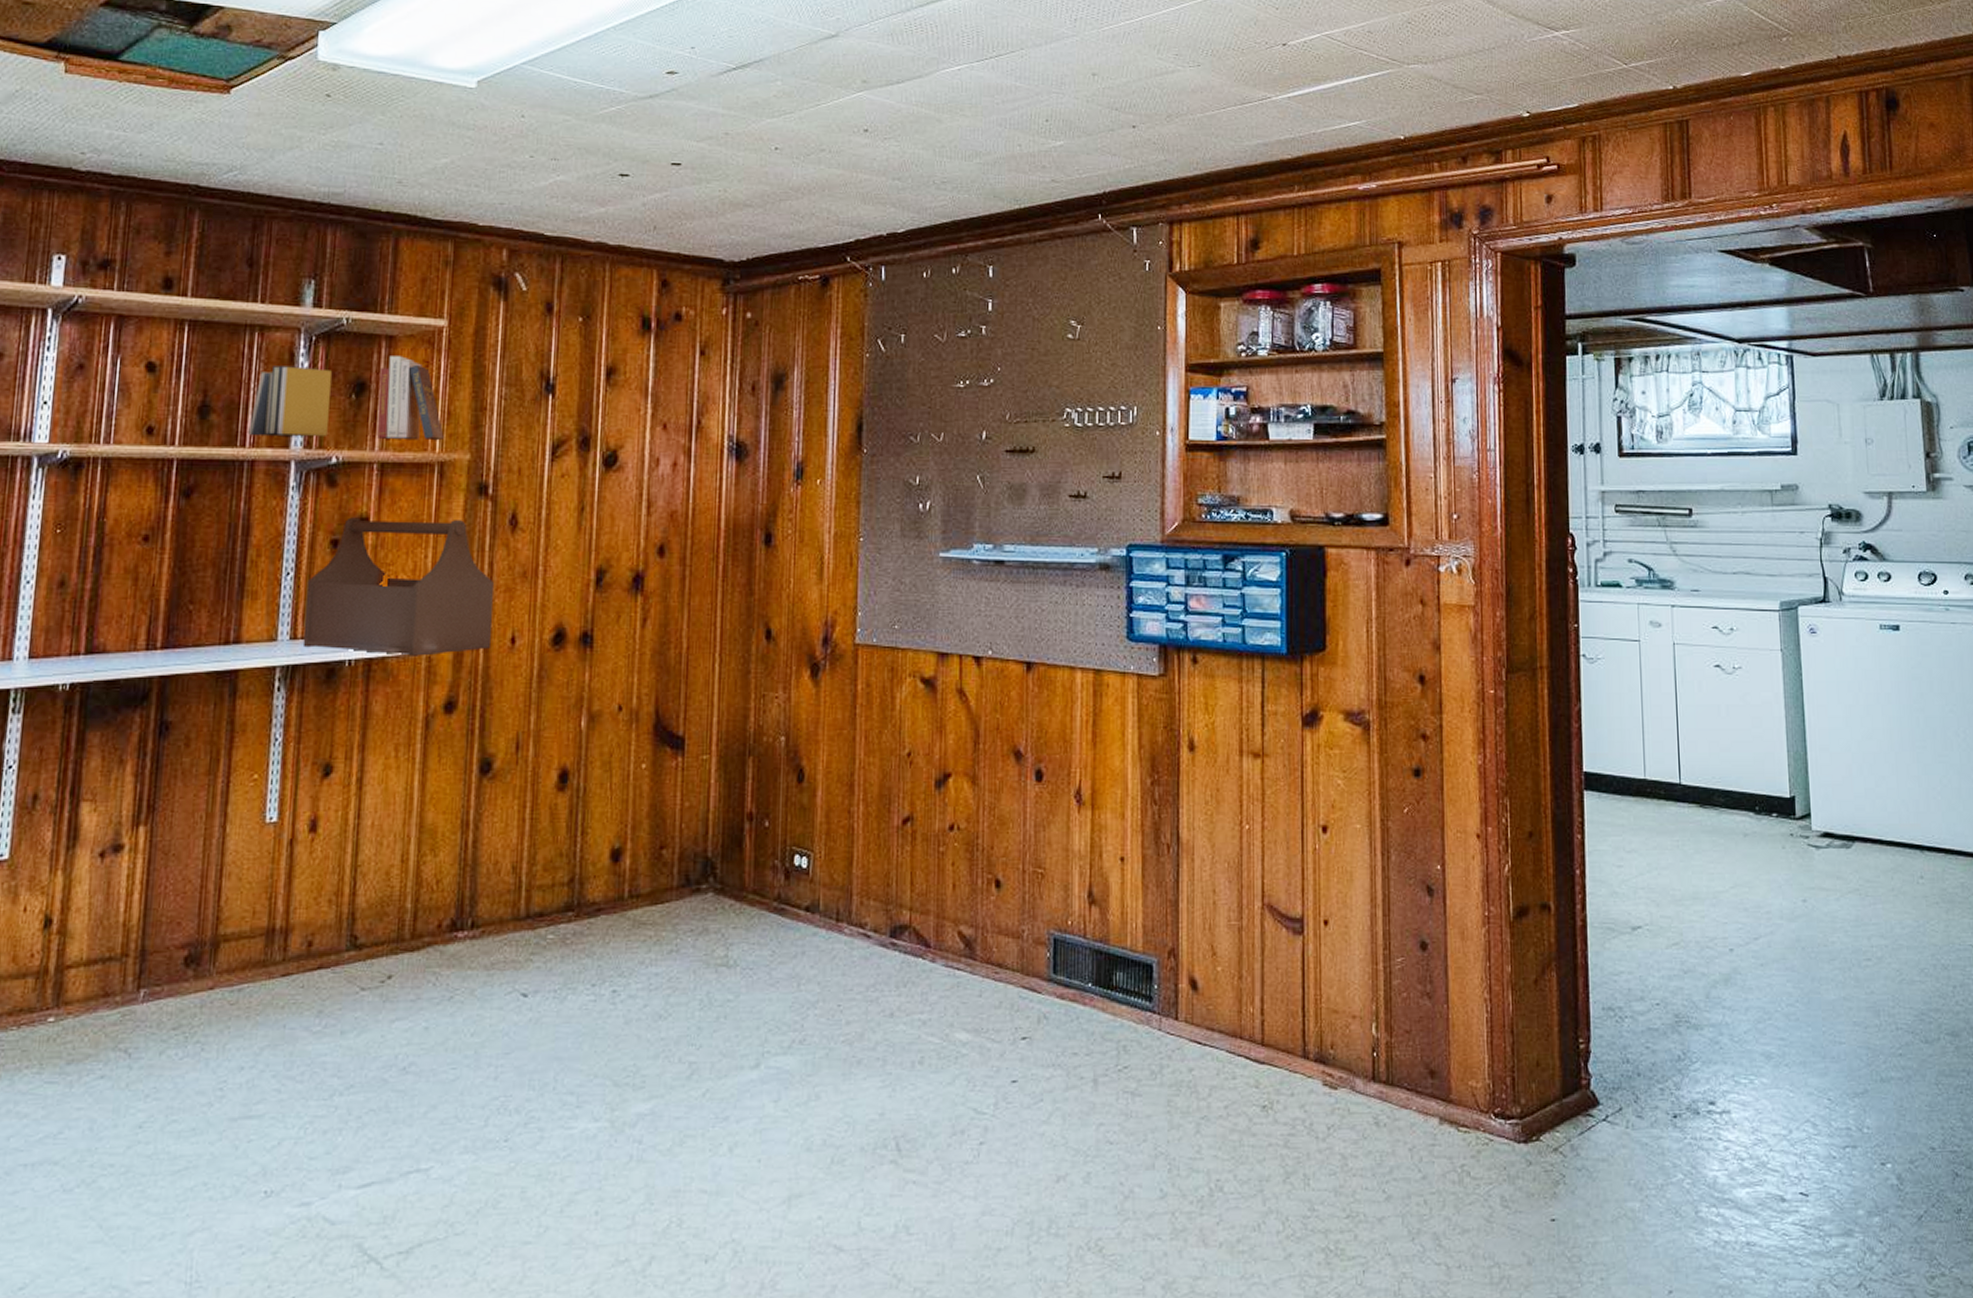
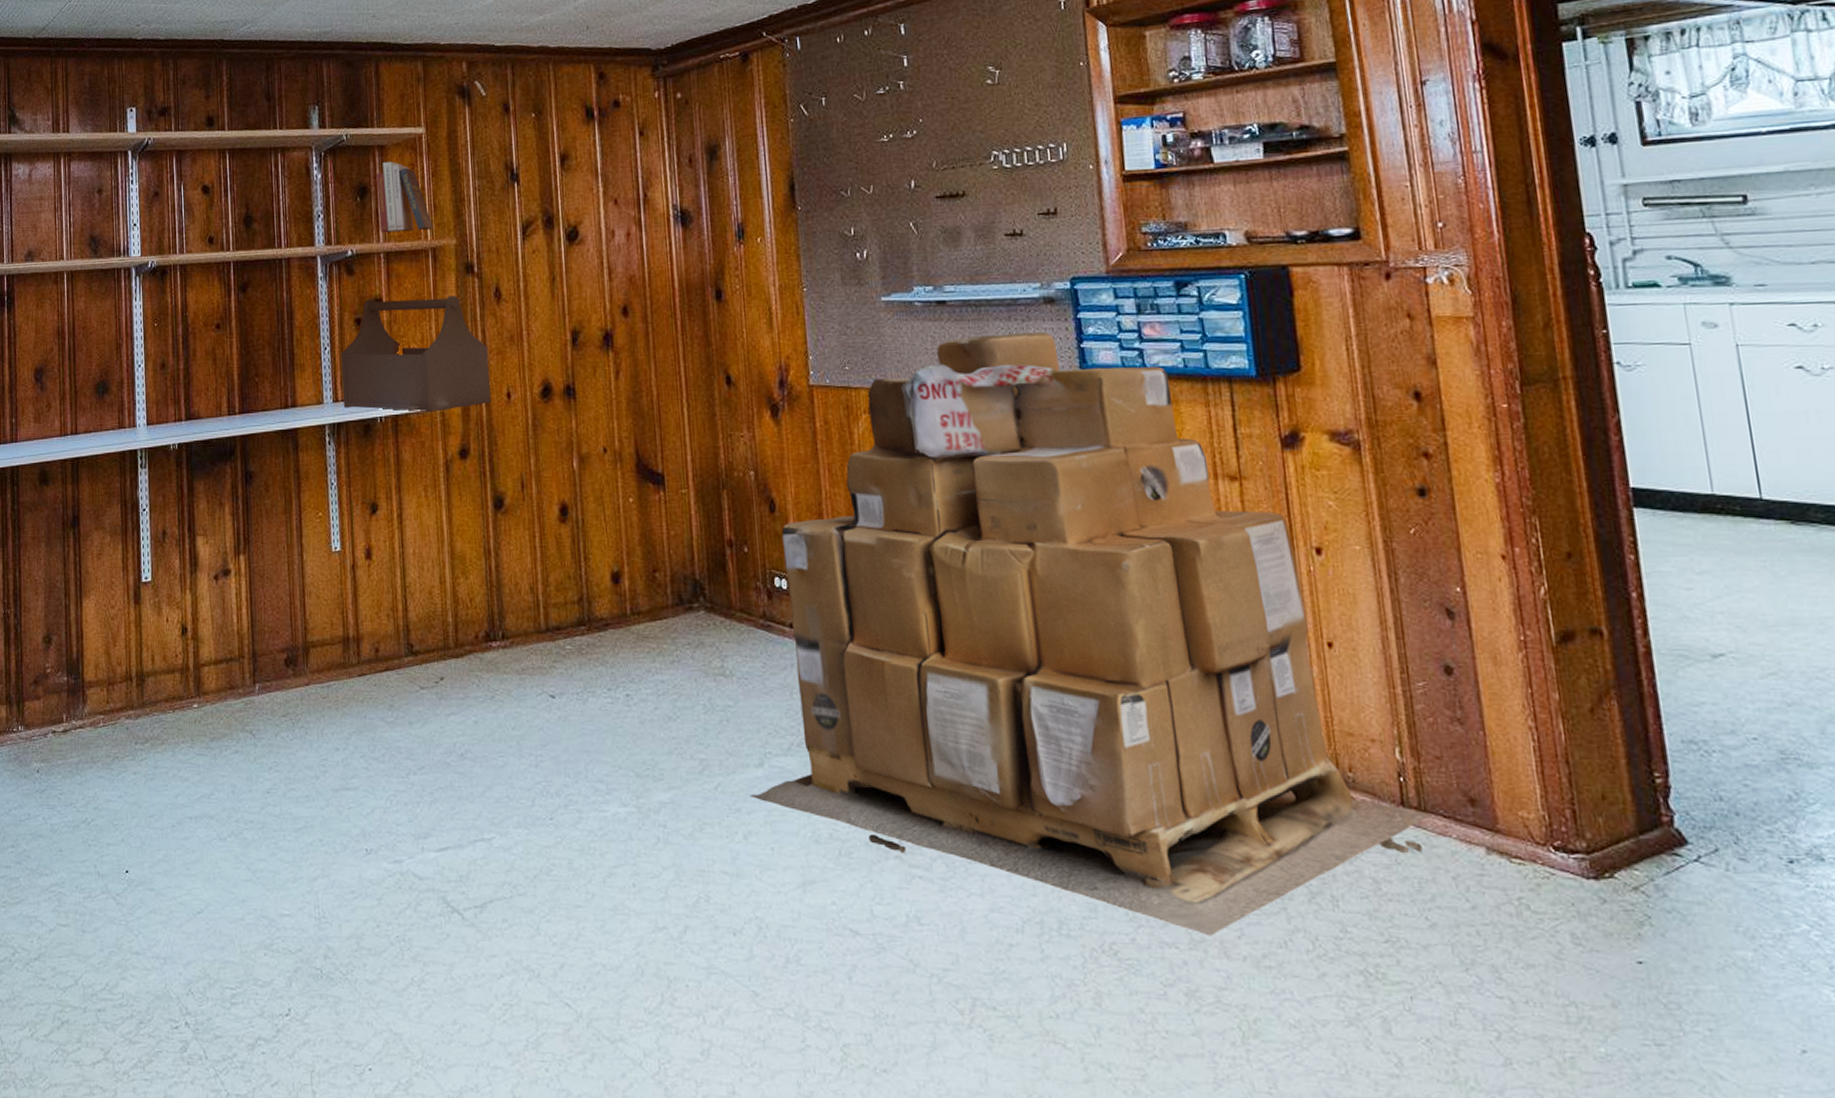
books: present [248,366,332,437] -> none [282,178,342,239]
cardboard boxes: none [740,599,1397,1225] -> present [749,332,1432,936]

